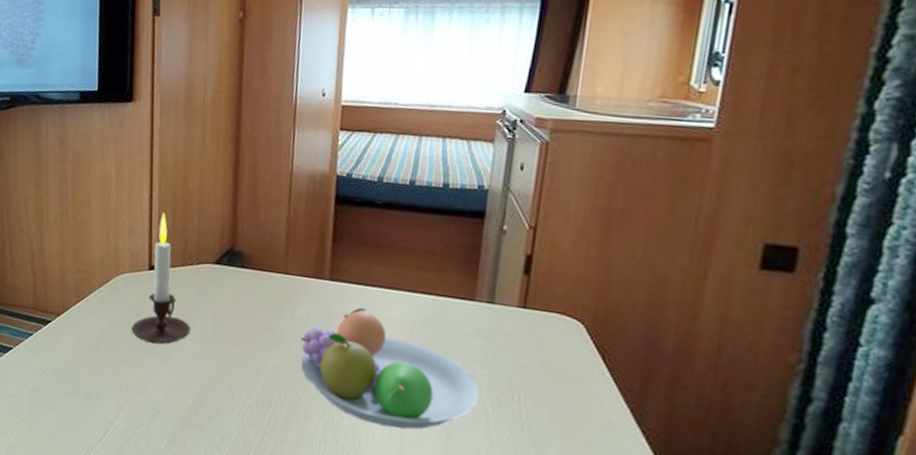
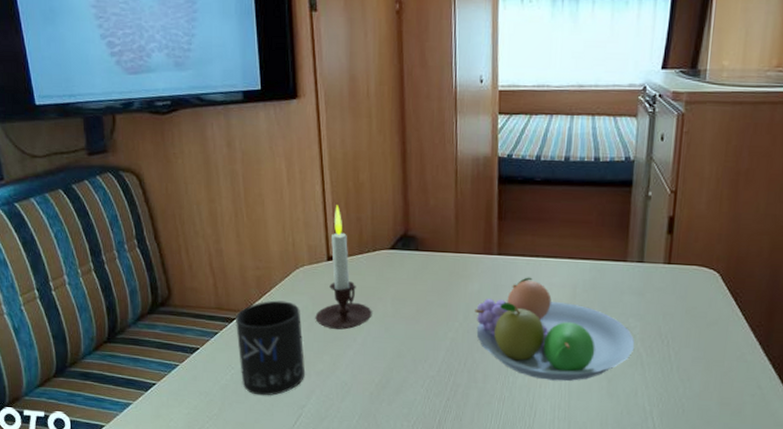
mug: none [51,306,117,407] -> present [236,300,305,396]

